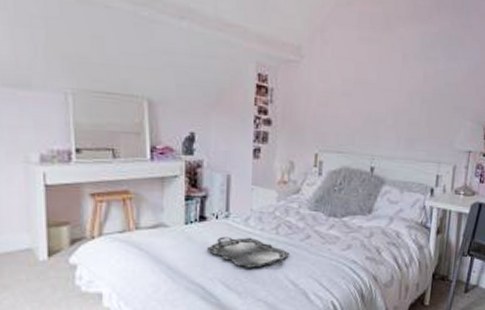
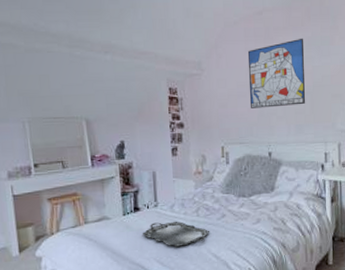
wall art: none [355,33,429,115] -> present [247,38,305,108]

